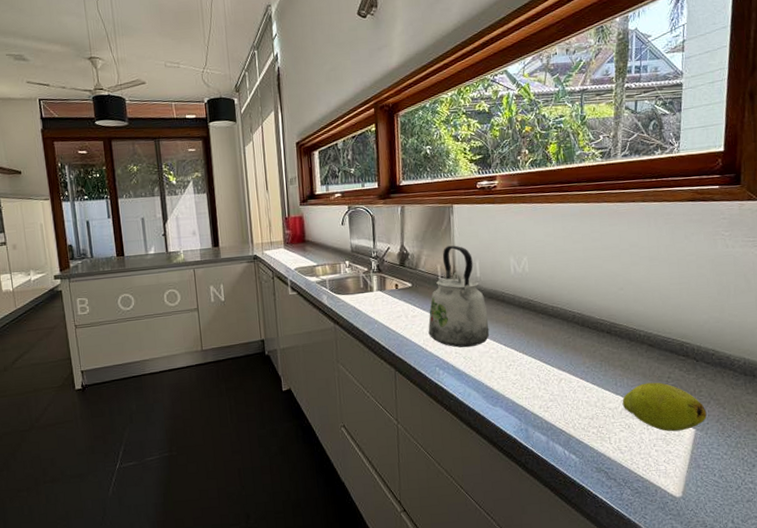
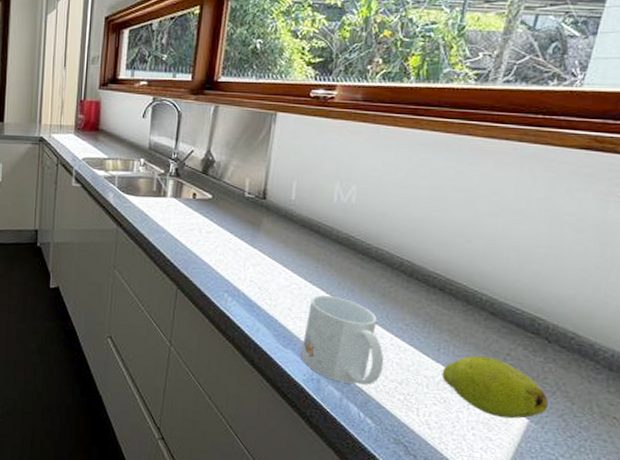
kettle: present [428,245,490,348] -> none [222,159,297,278]
mug: none [507,353,576,428] -> present [300,295,384,385]

